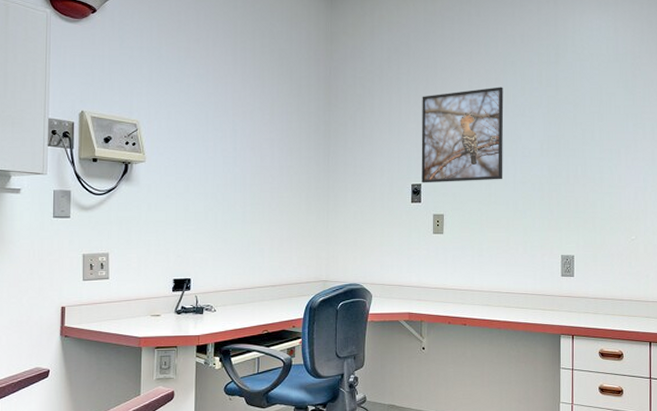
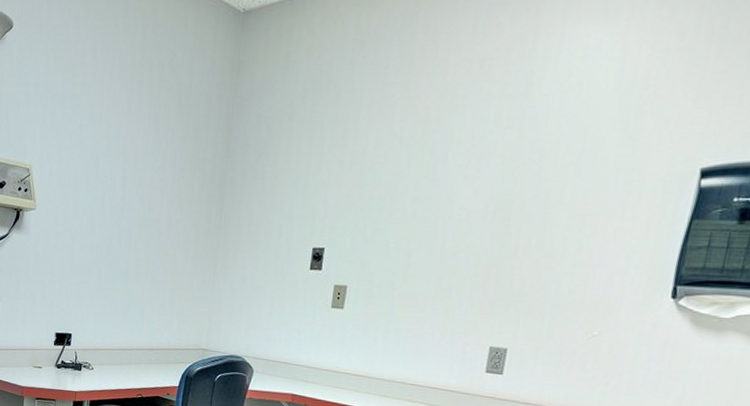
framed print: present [421,87,504,183] -> none [325,128,446,249]

